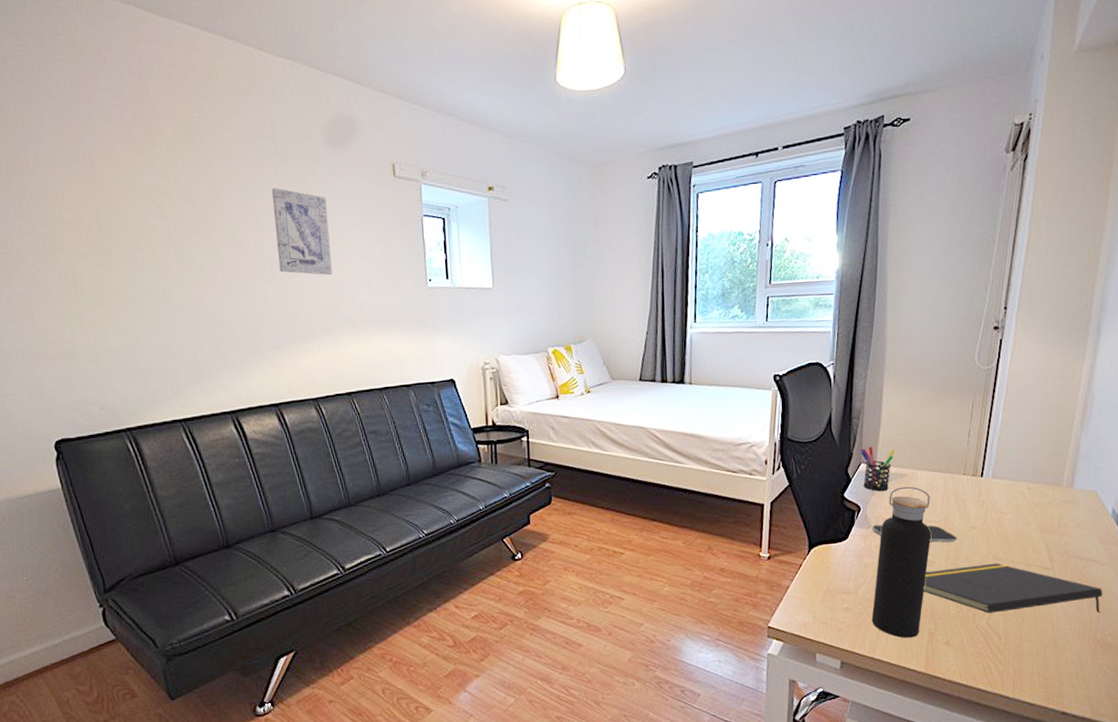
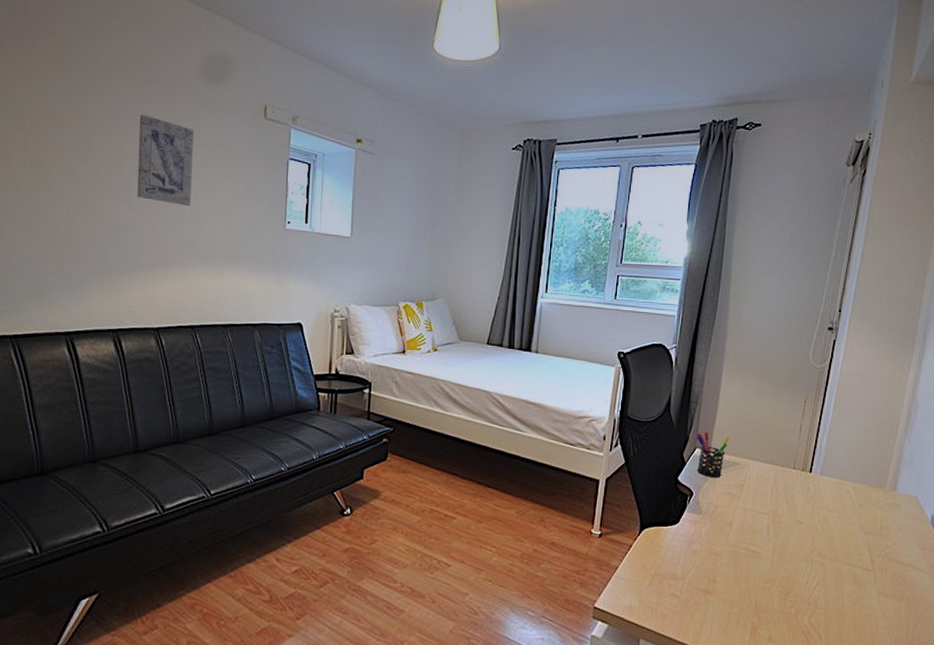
water bottle: present [871,486,931,638] -> none [697,475,760,630]
smartphone: present [872,524,957,543] -> none [703,511,784,536]
notepad: present [924,563,1103,614] -> none [749,560,920,620]

